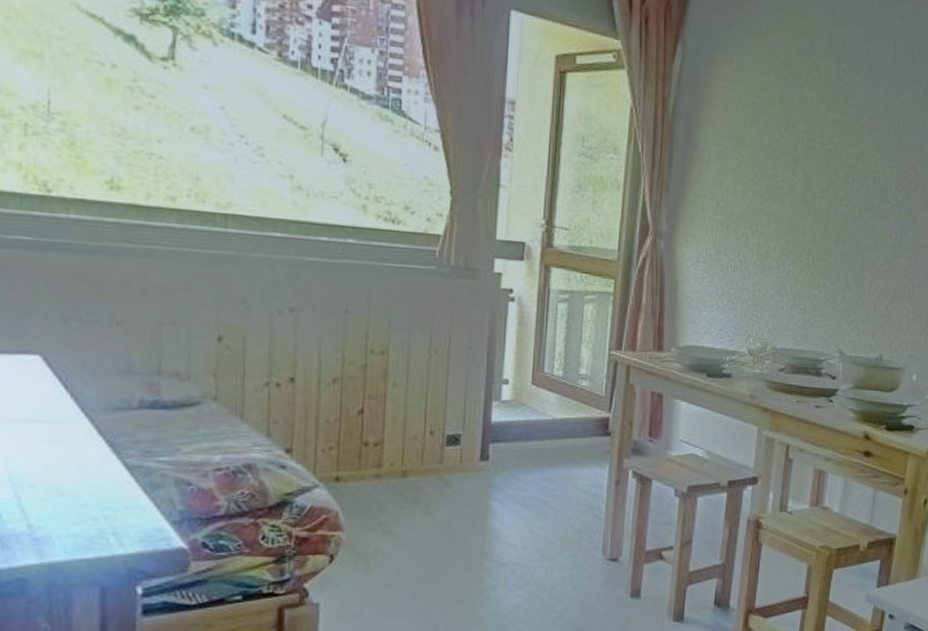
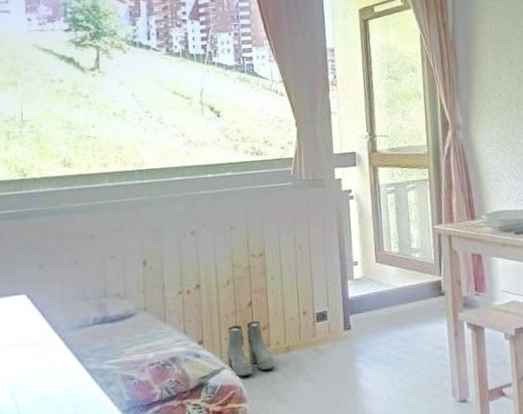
boots: none [322,434,385,500] -> present [226,321,274,377]

